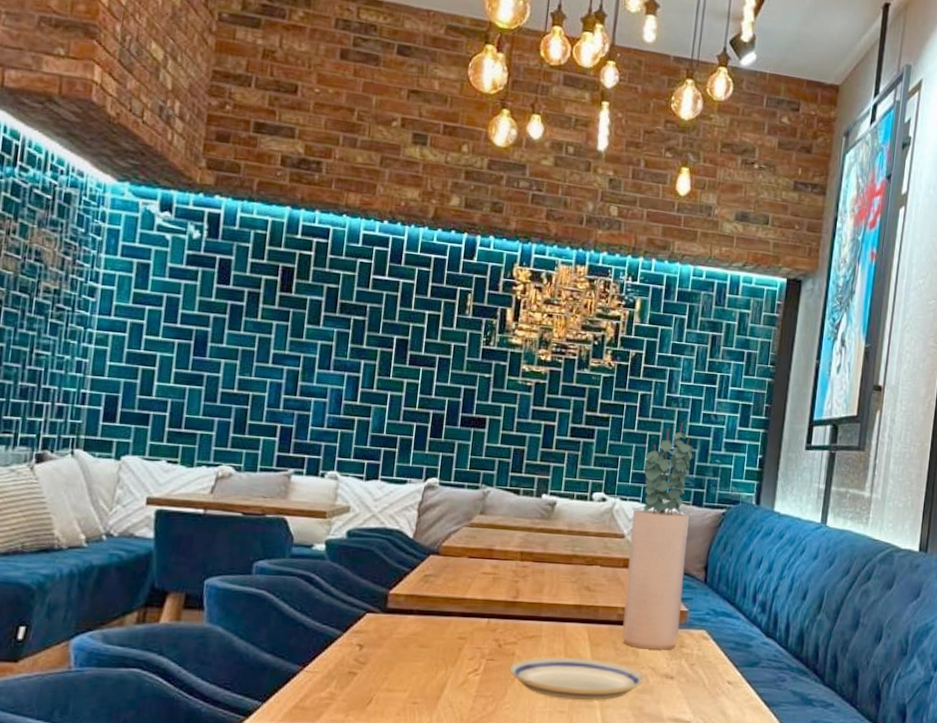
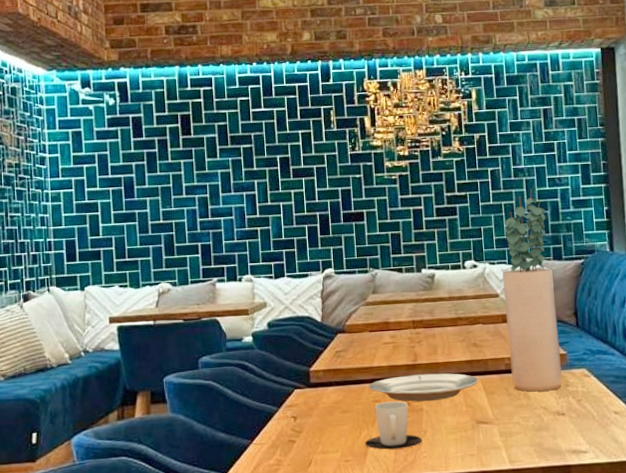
cup: none [440,641,508,696] -> present [365,401,422,450]
plate: none [456,613,584,646] -> present [369,373,479,402]
plate: present [509,657,645,701] -> none [421,406,539,444]

